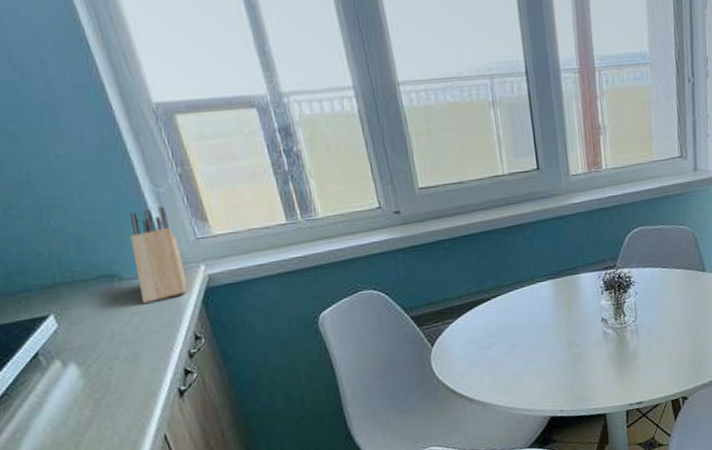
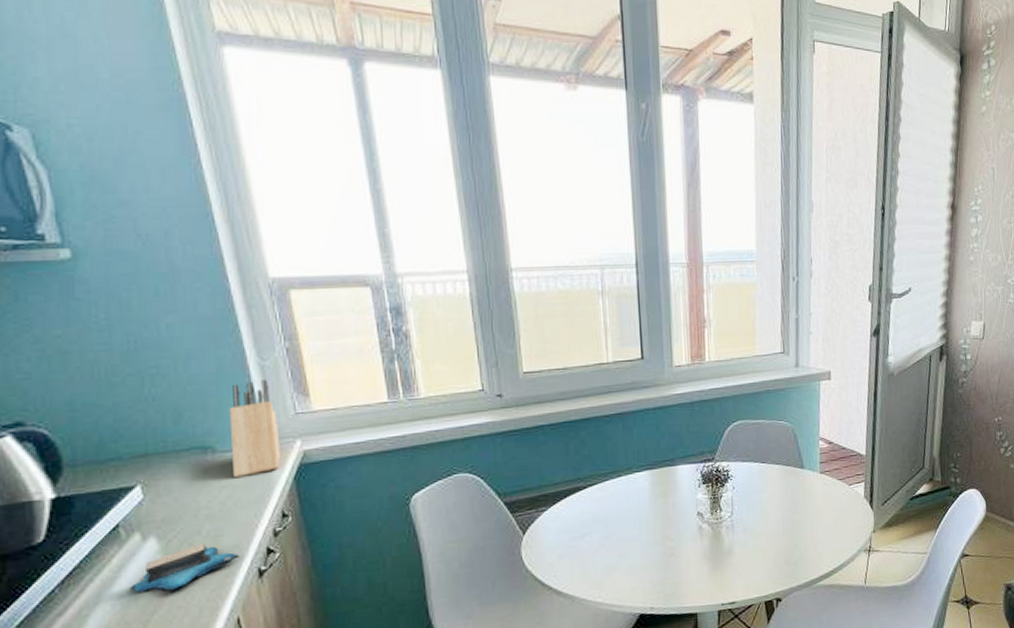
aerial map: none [59,367,159,417] -> present [131,544,240,594]

